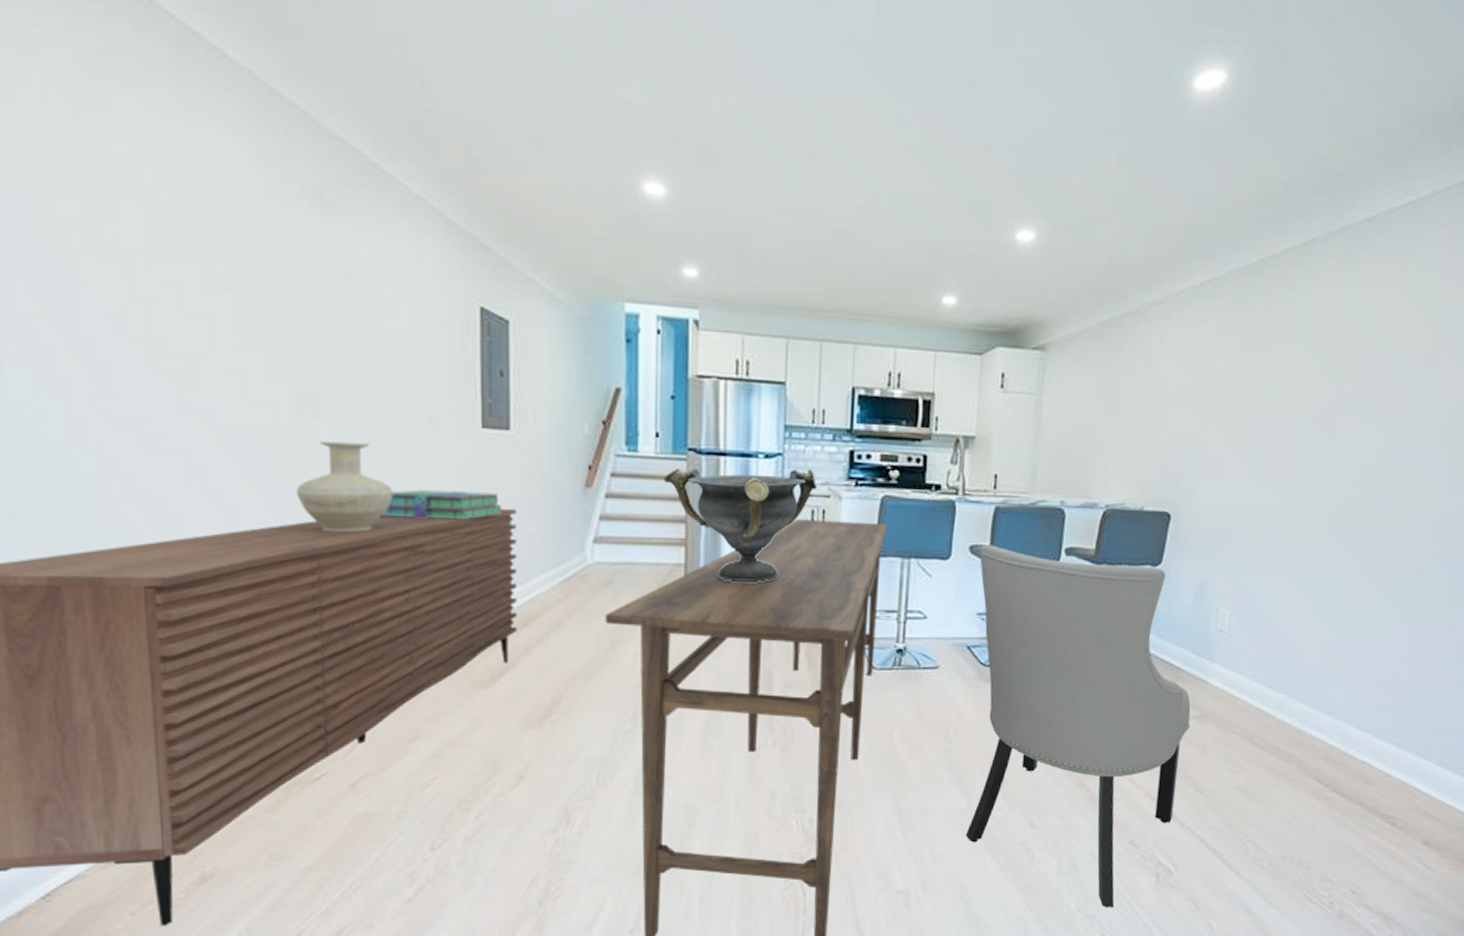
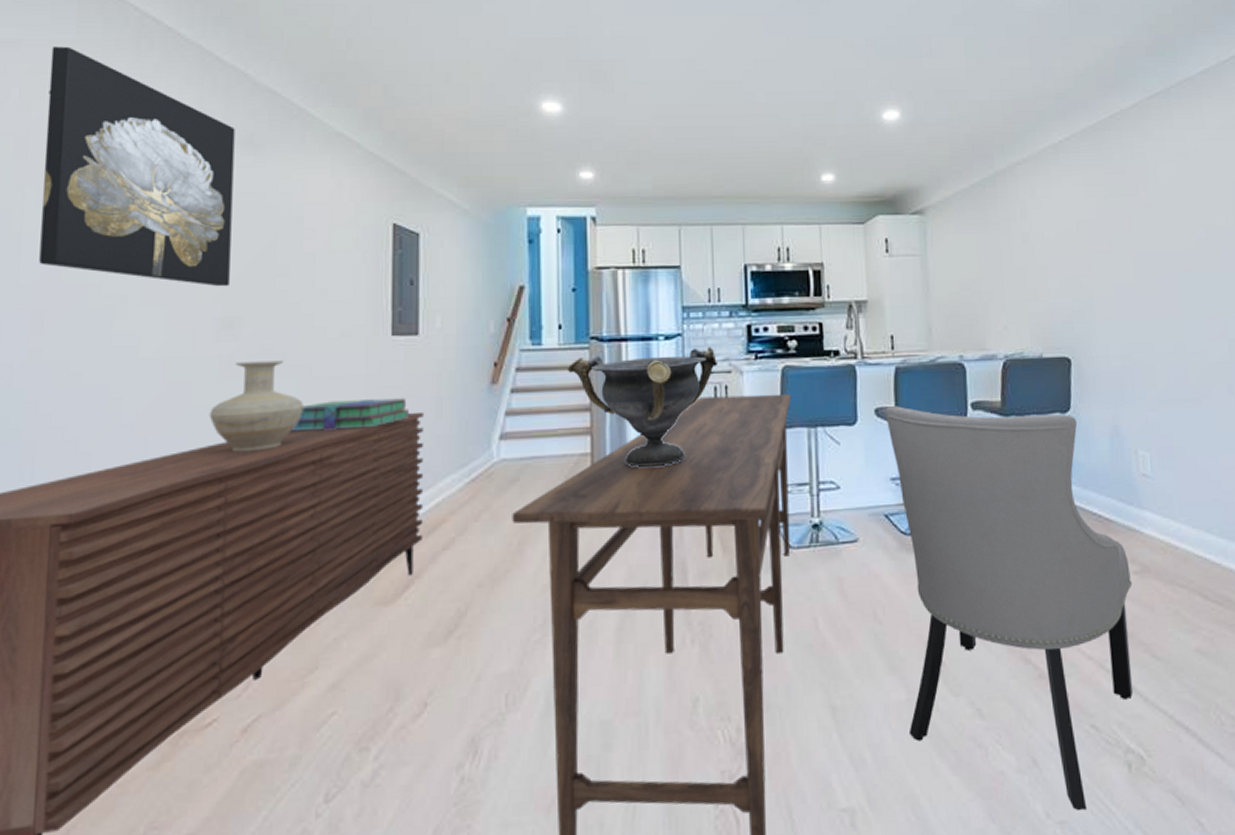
wall art: none [77,56,307,360] -> present [39,46,235,287]

